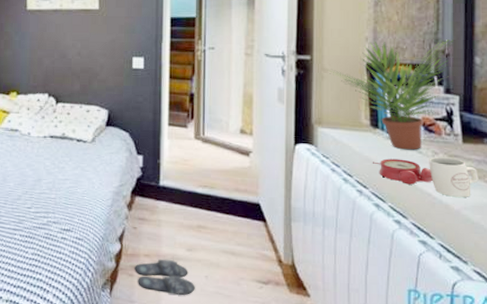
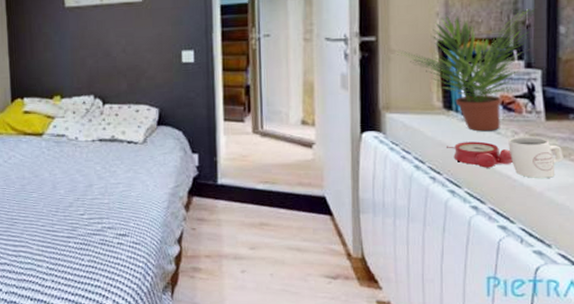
slippers: present [135,259,195,296] -> none [196,259,260,295]

